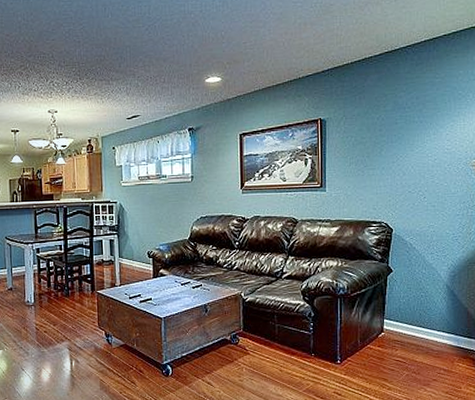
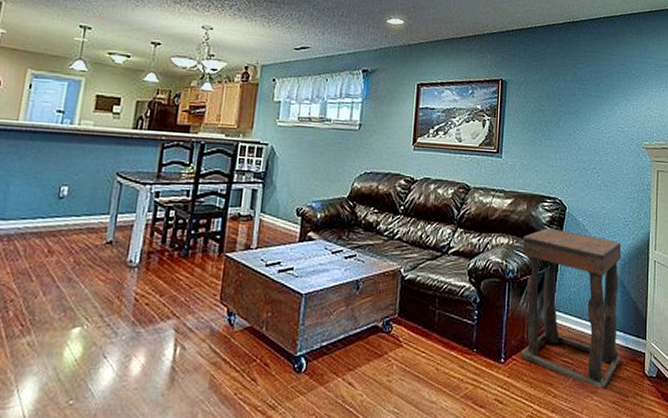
side table: none [351,249,453,383] -> present [520,228,622,390]

